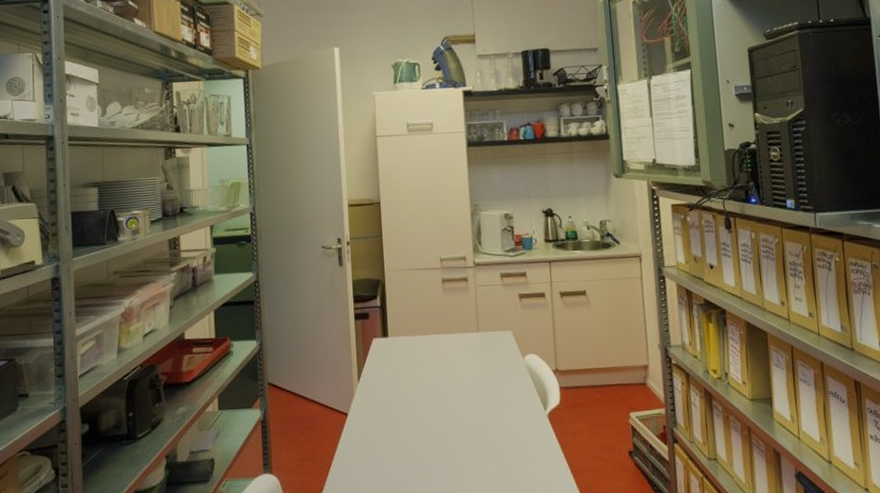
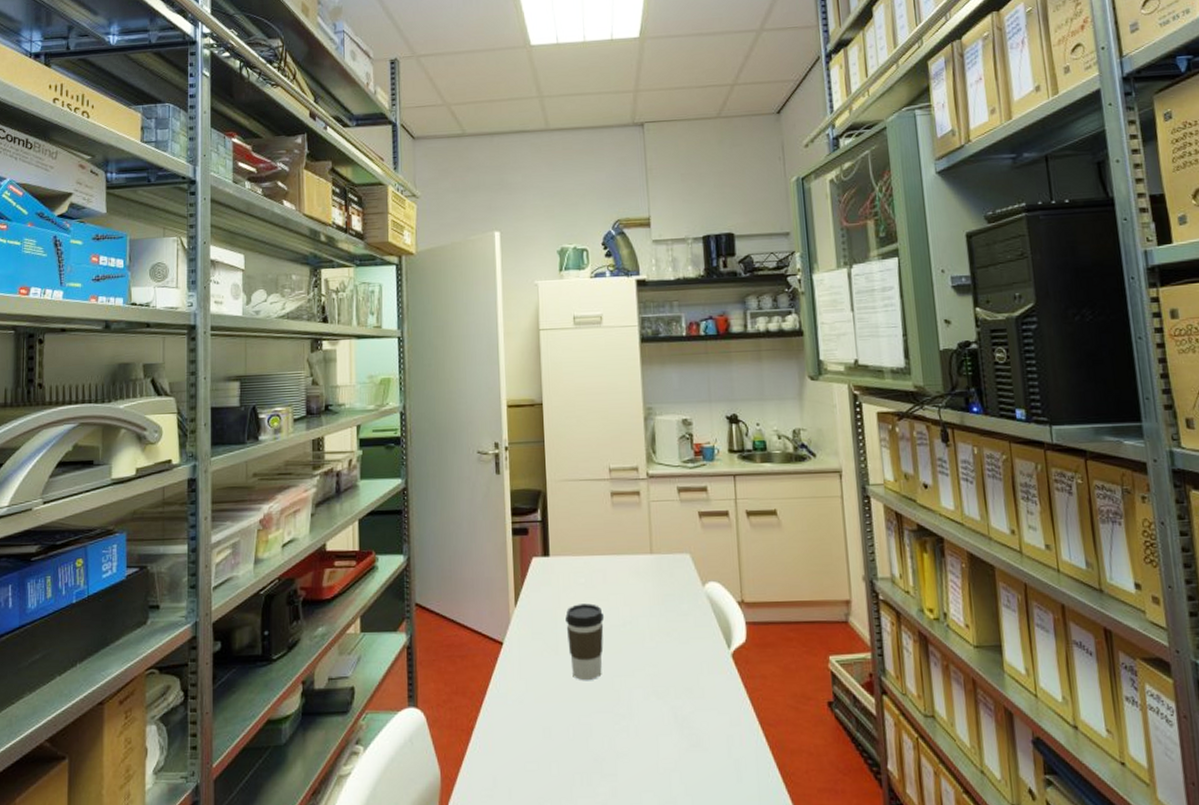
coffee cup: none [403,376,438,444] -> present [565,603,605,681]

